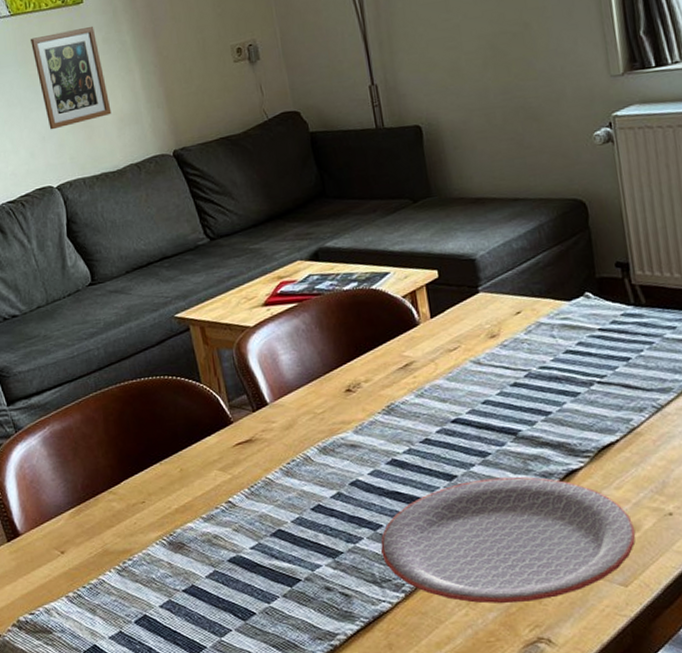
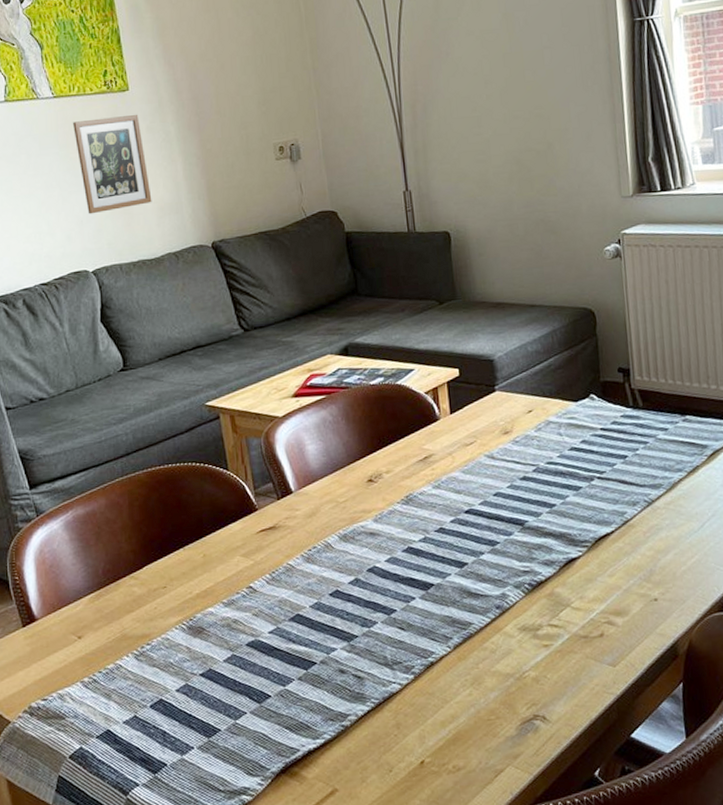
plate: present [380,476,636,604] -> none [394,564,625,684]

